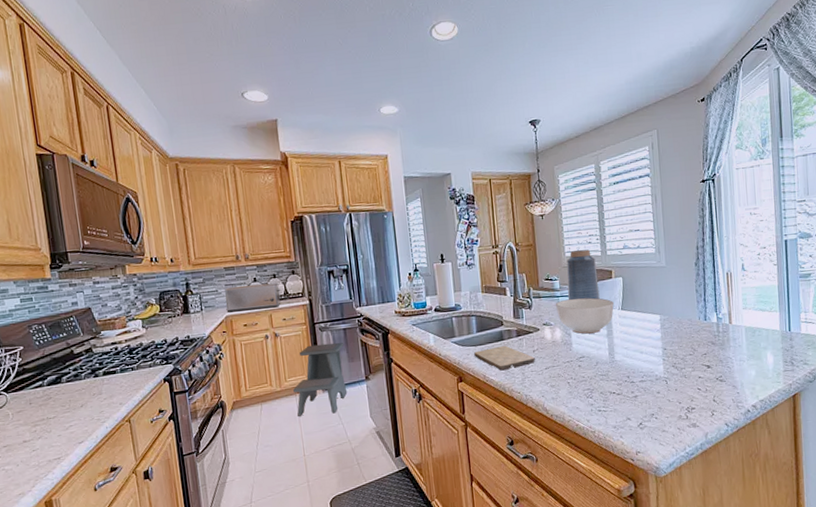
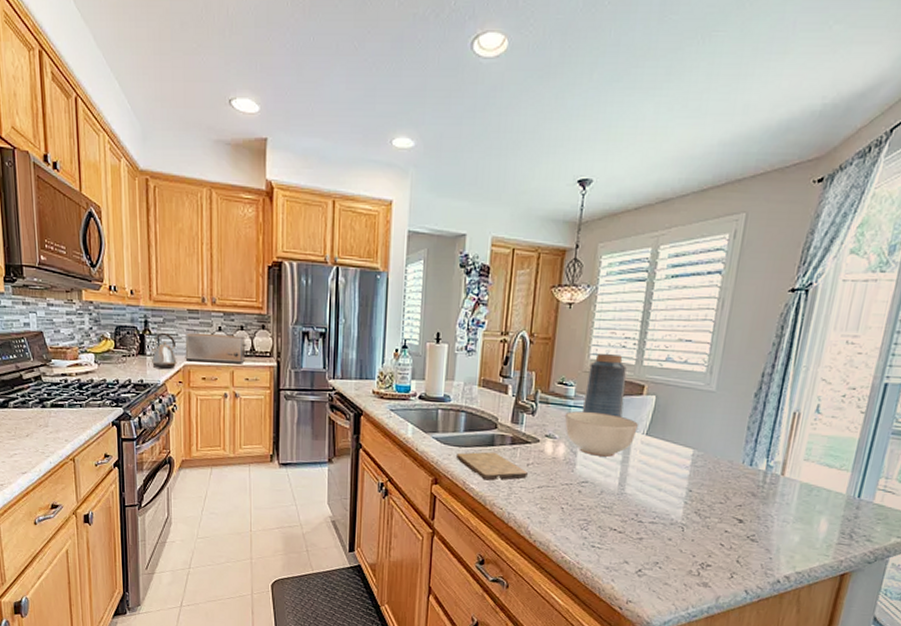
kettle: none [193,291,220,324] -> present [150,333,177,370]
step stool: present [293,343,348,416] -> none [248,413,310,493]

